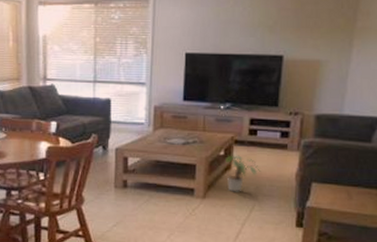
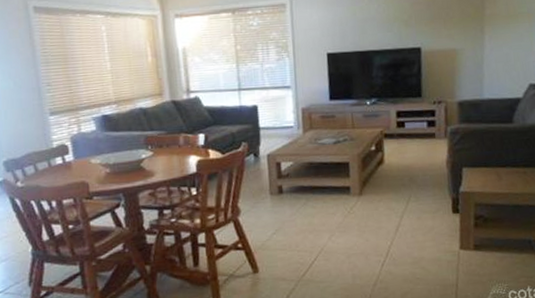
potted plant: present [225,155,262,192] -> none [377,148,413,186]

